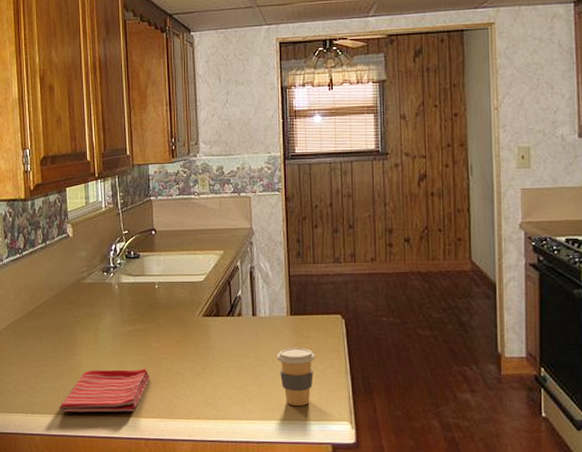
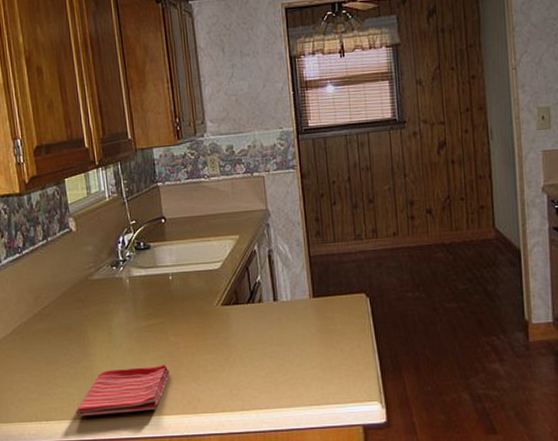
coffee cup: present [276,348,316,406] -> none [300,330,342,390]

